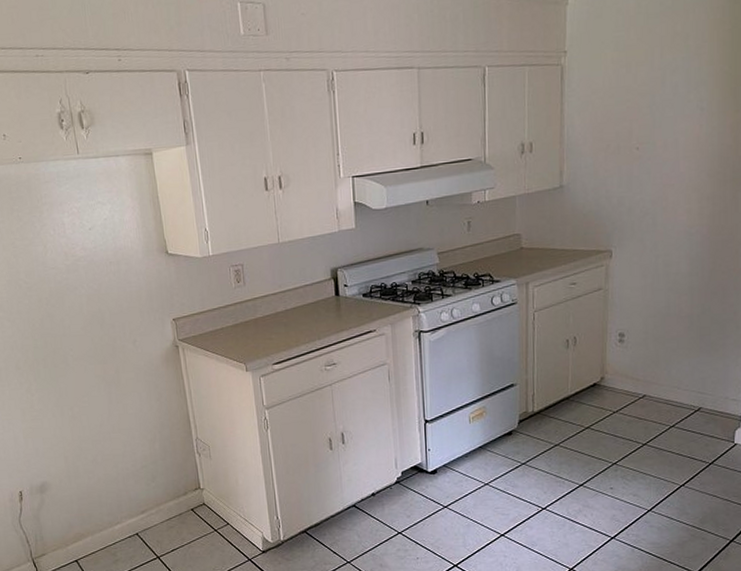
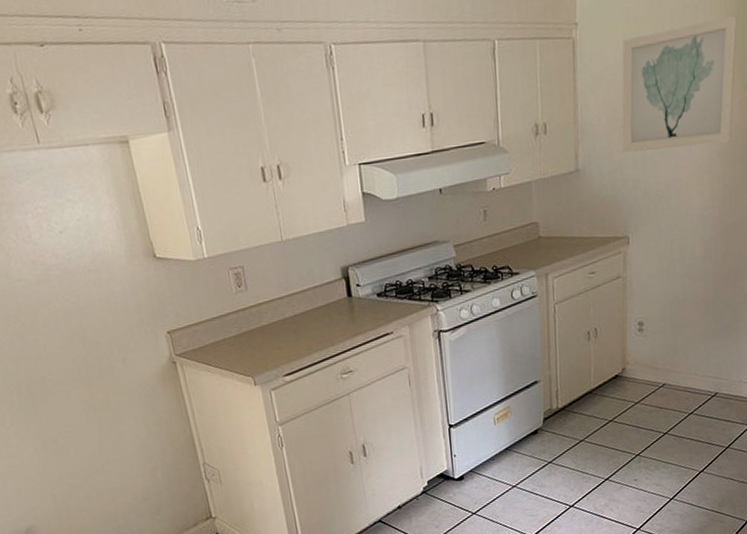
wall art: none [607,42,732,171] -> present [622,15,738,153]

